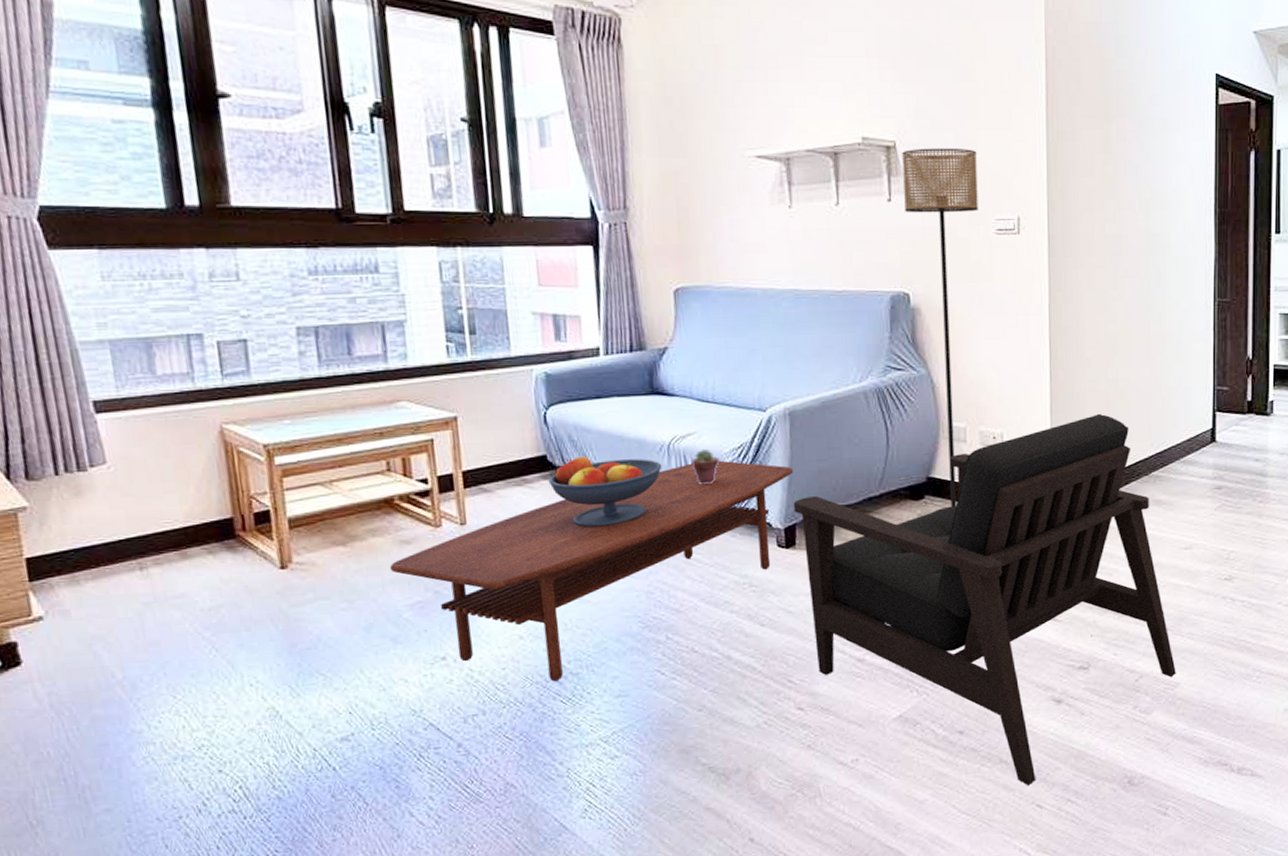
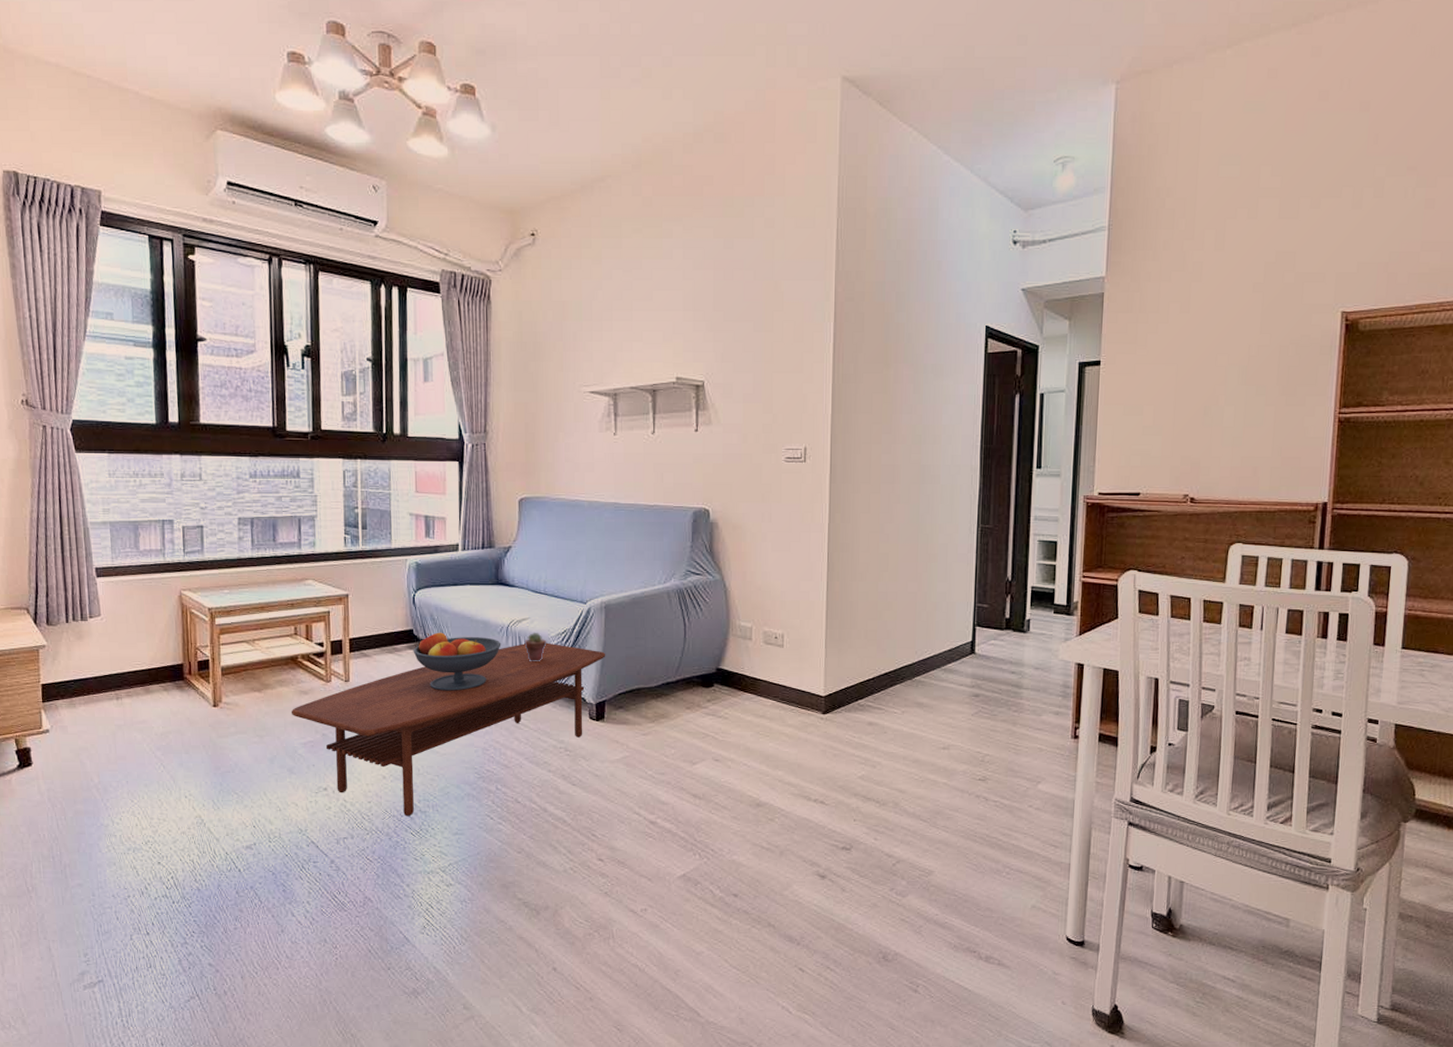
armchair: present [793,413,1176,786] -> none [604,621,931,950]
floor lamp: present [902,147,978,513] -> none [709,387,772,699]

